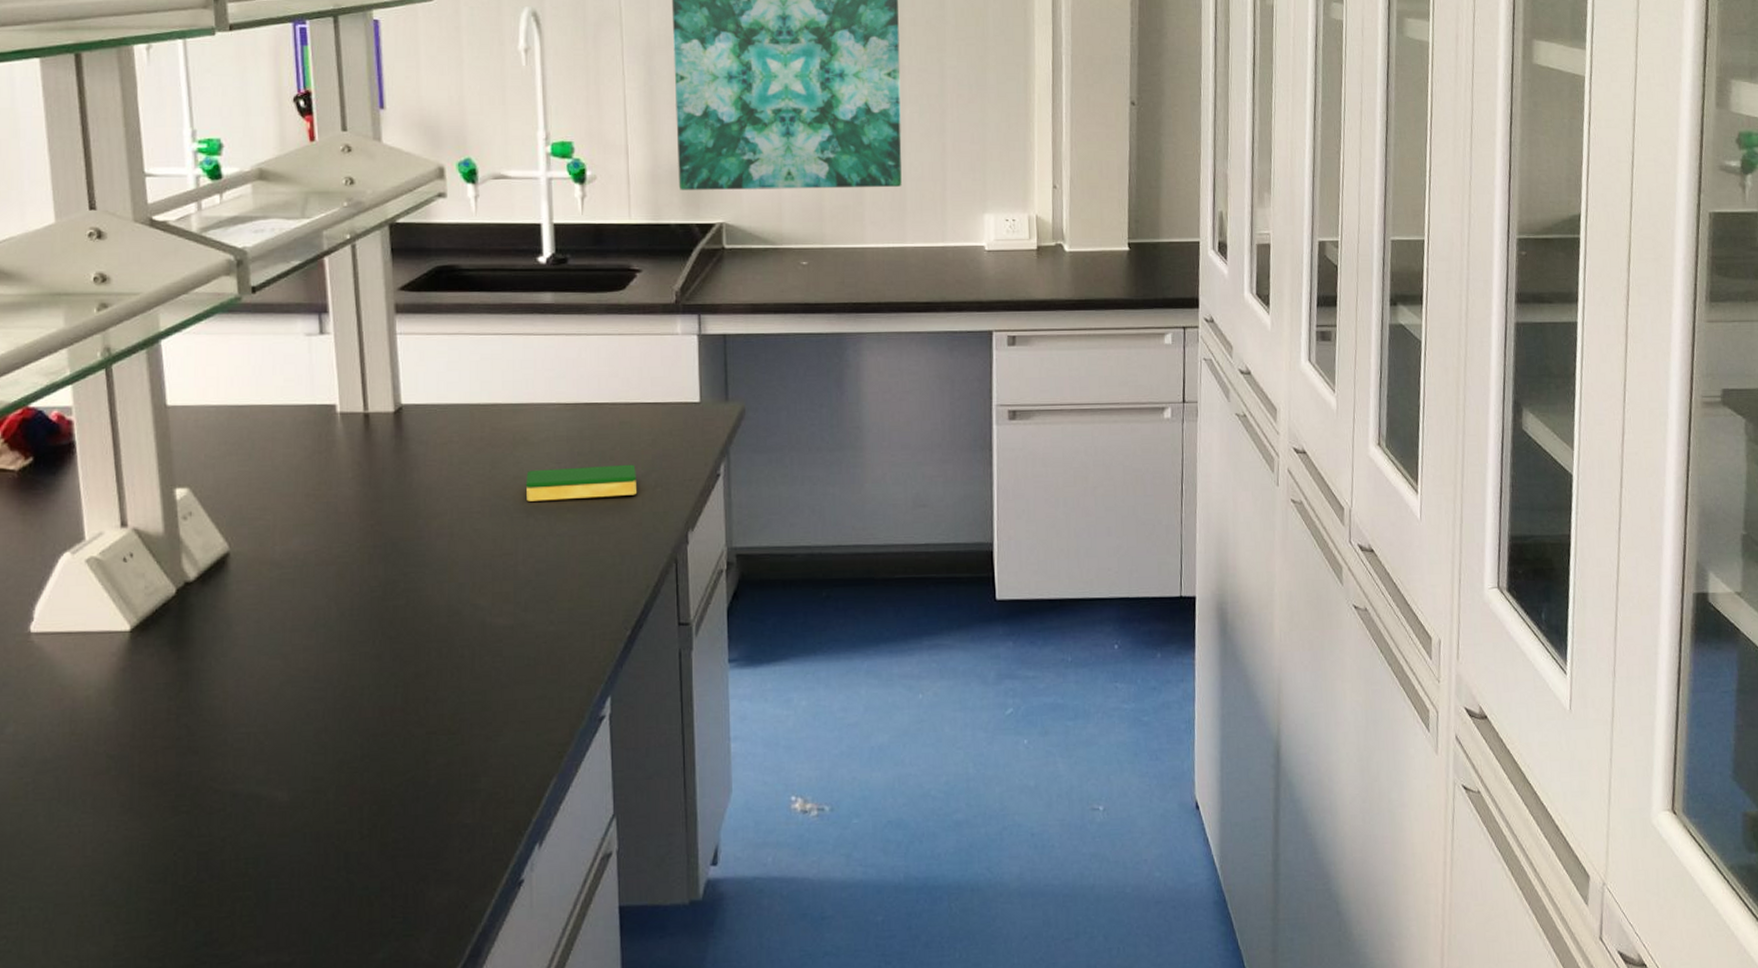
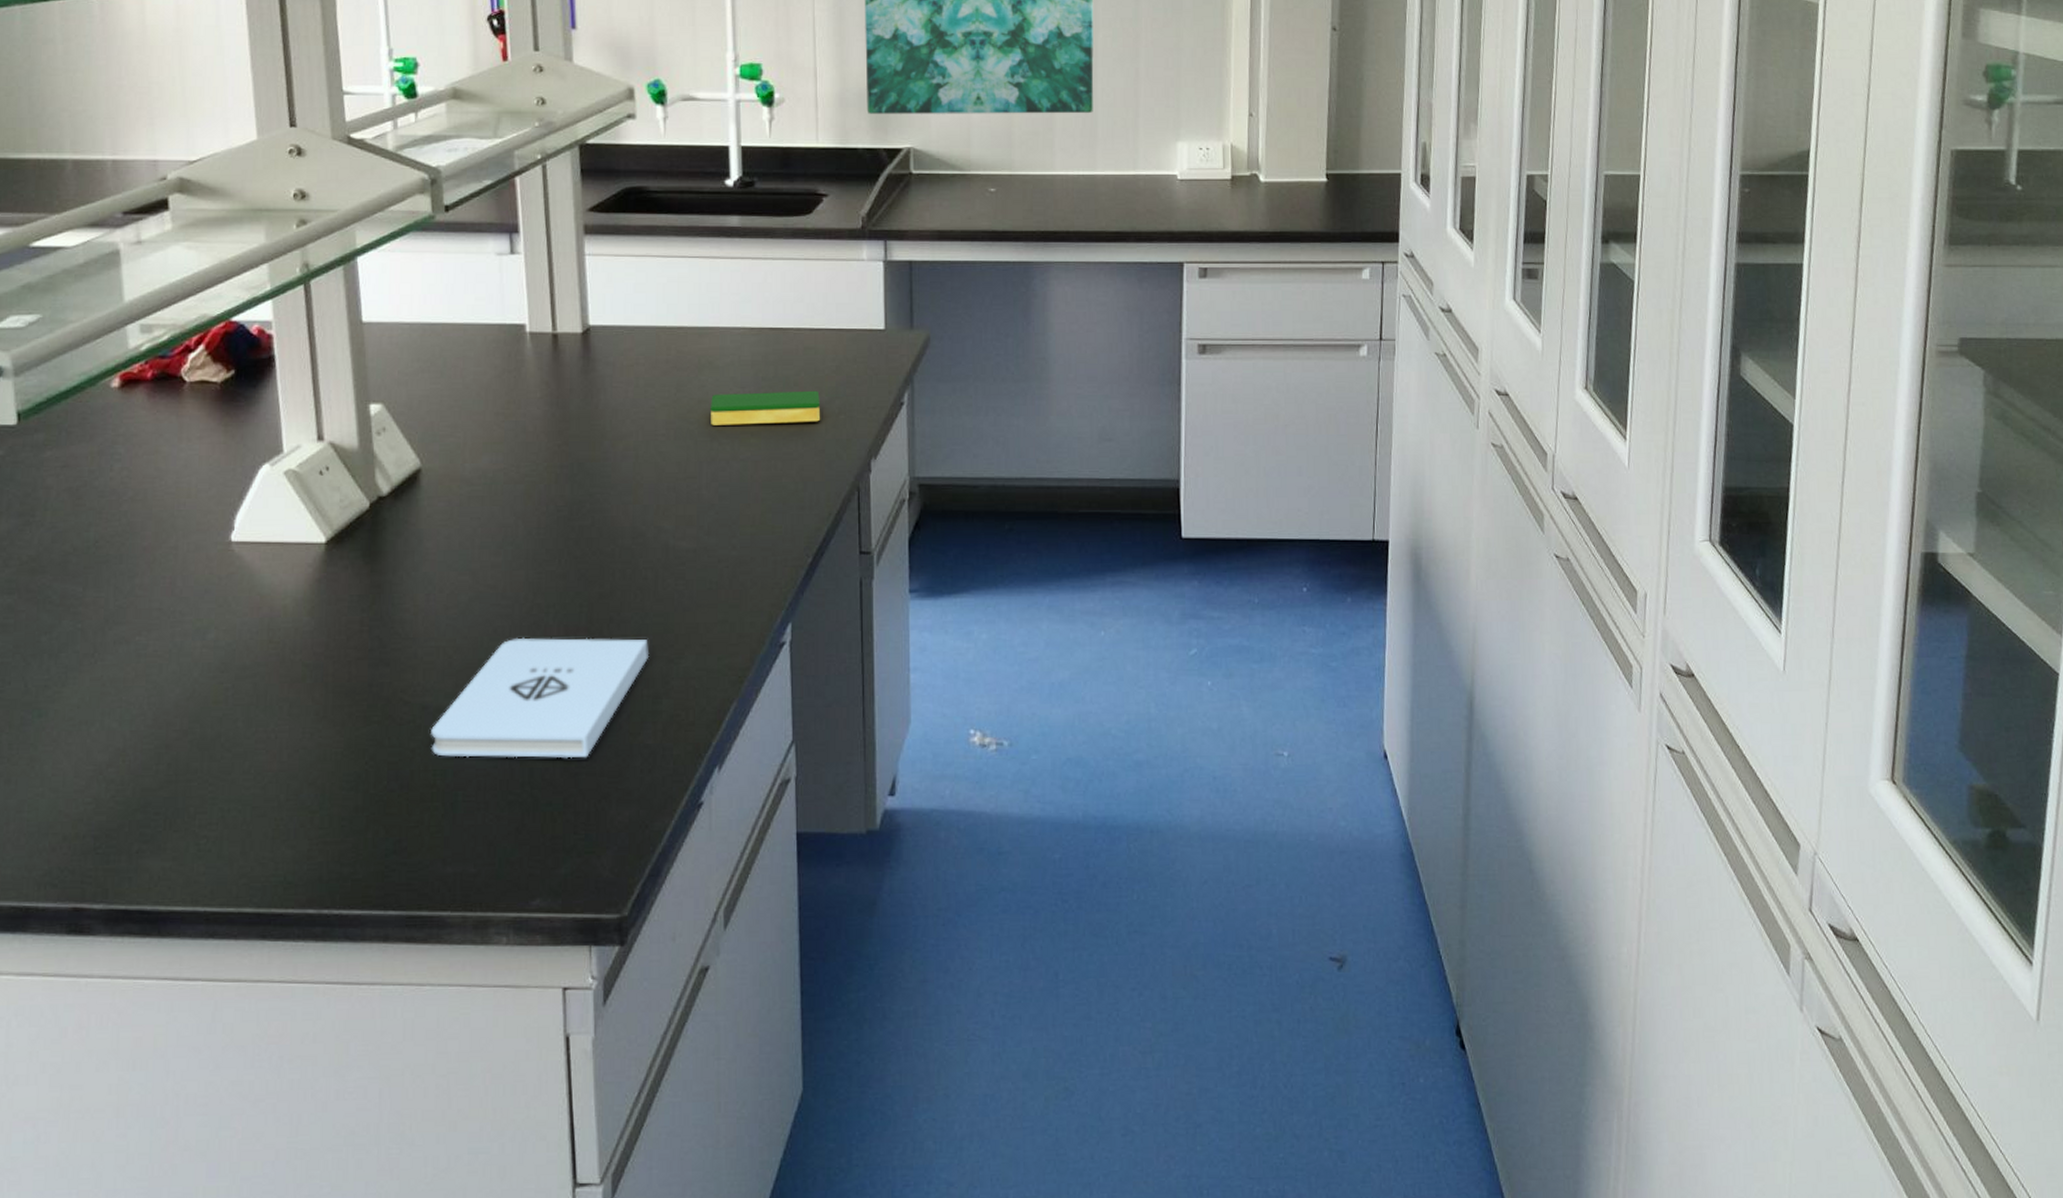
notepad: none [242,718,467,845] -> present [431,637,650,759]

